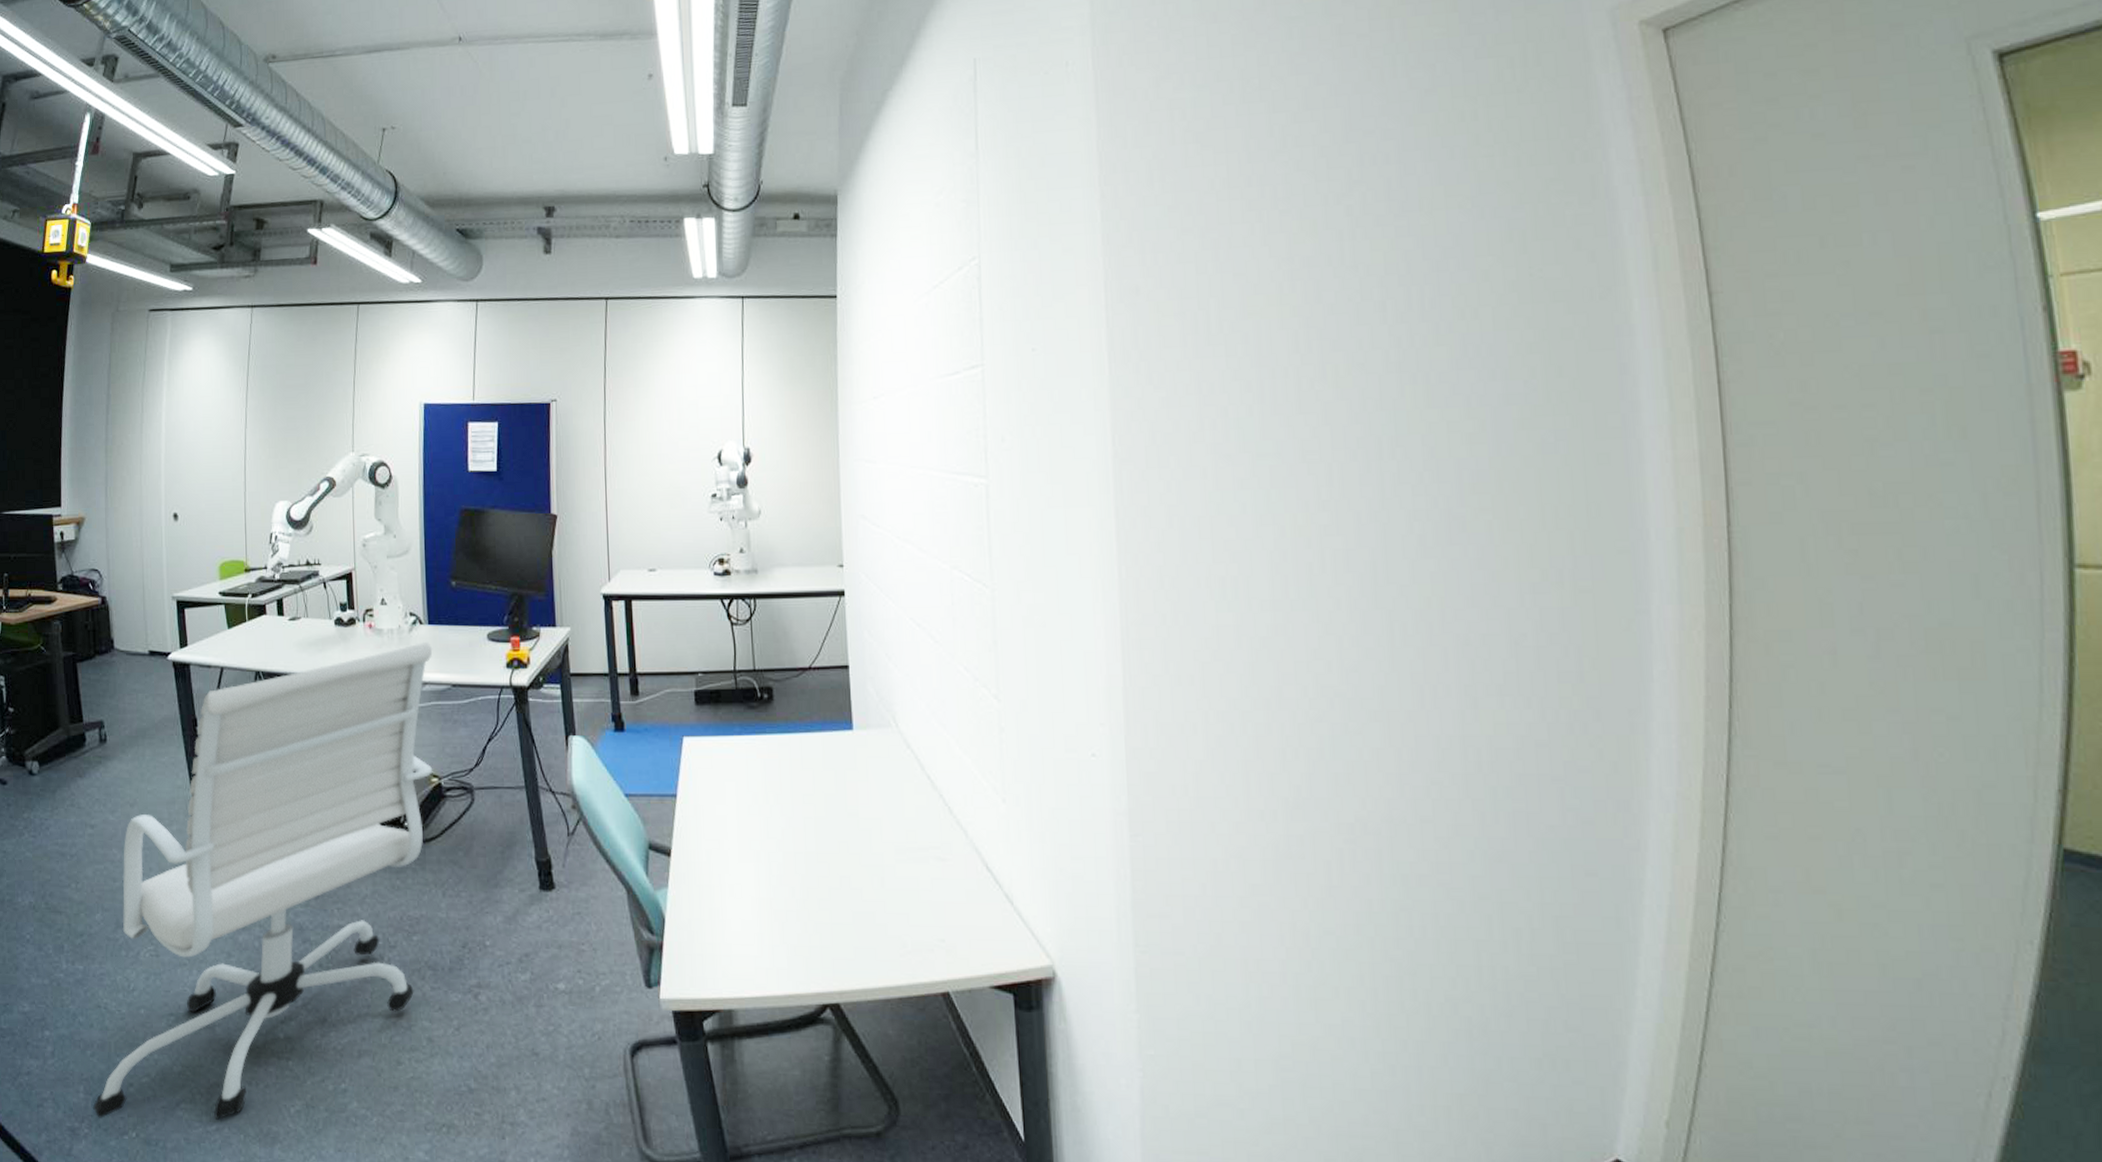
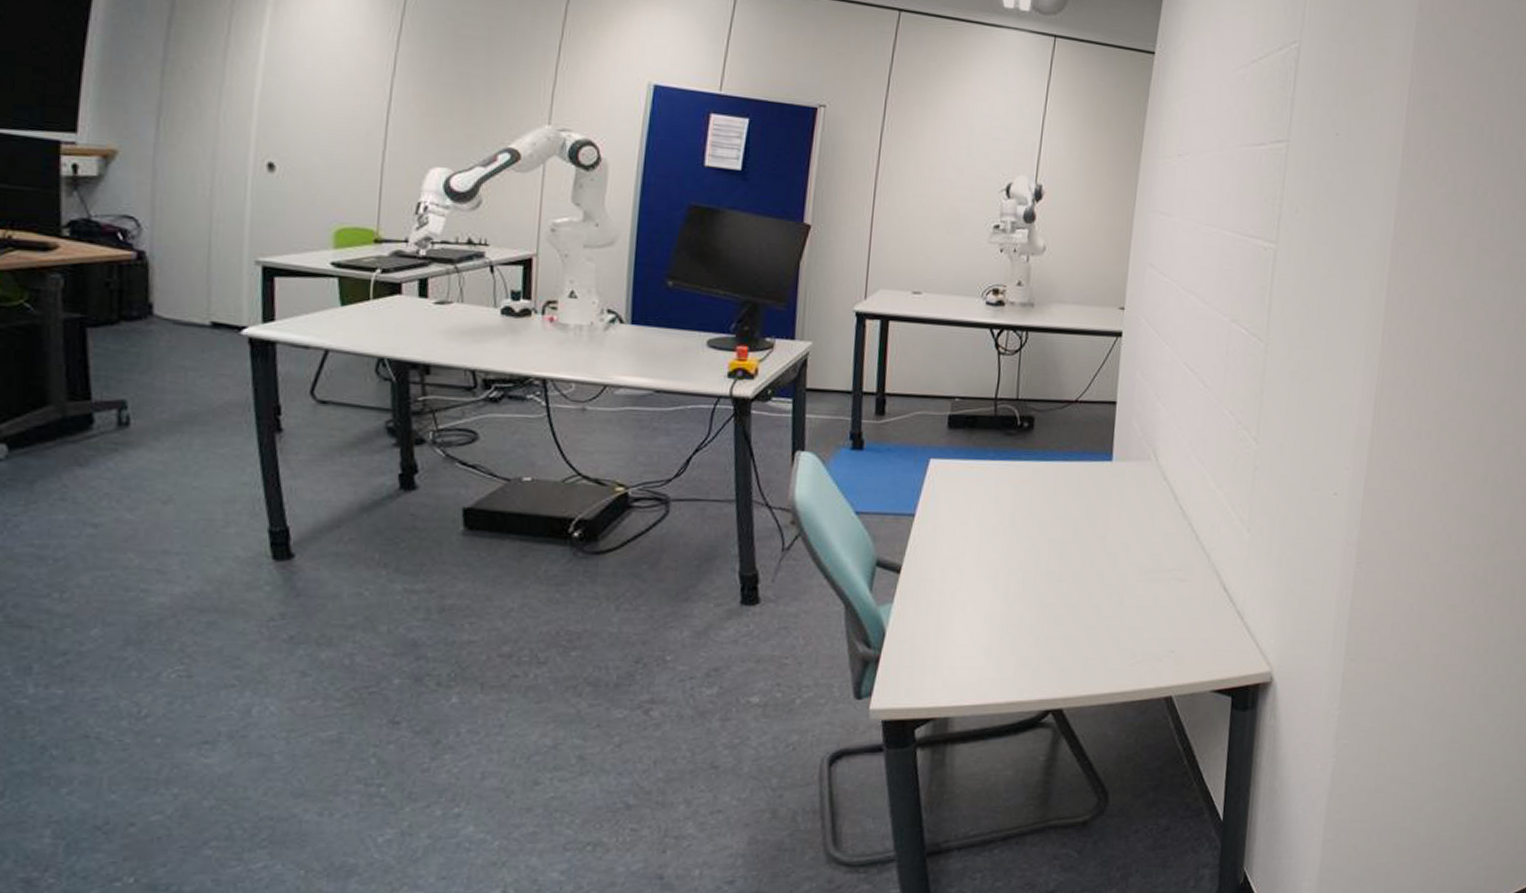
office chair: present [92,641,433,1120] -> none [64,341,634,865]

